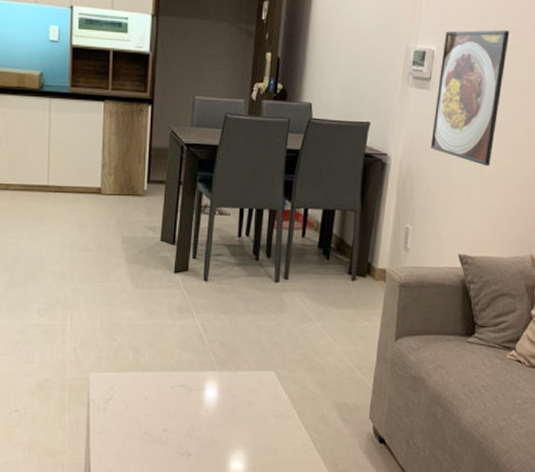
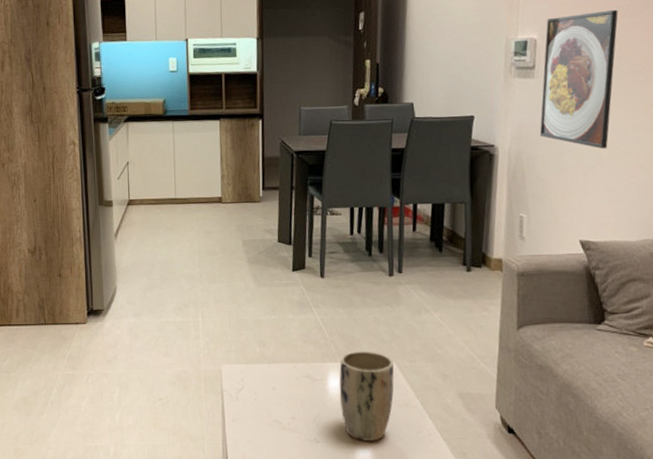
plant pot: none [215,359,273,453] -> present [339,351,394,441]

